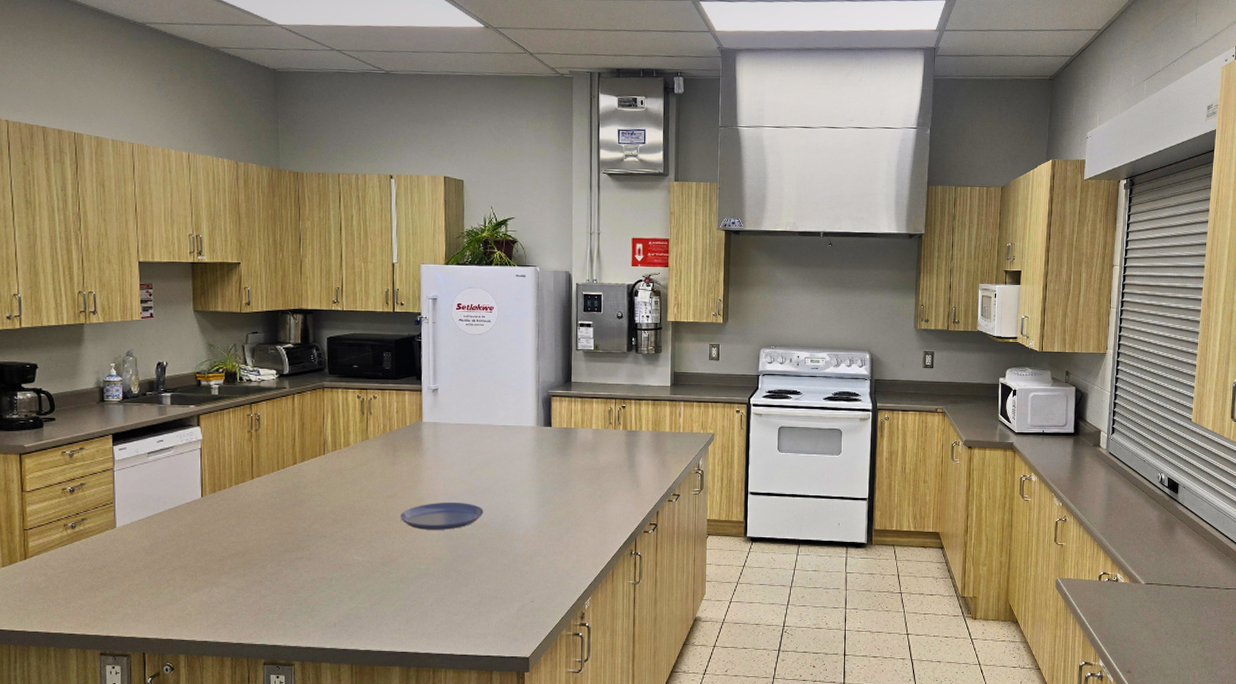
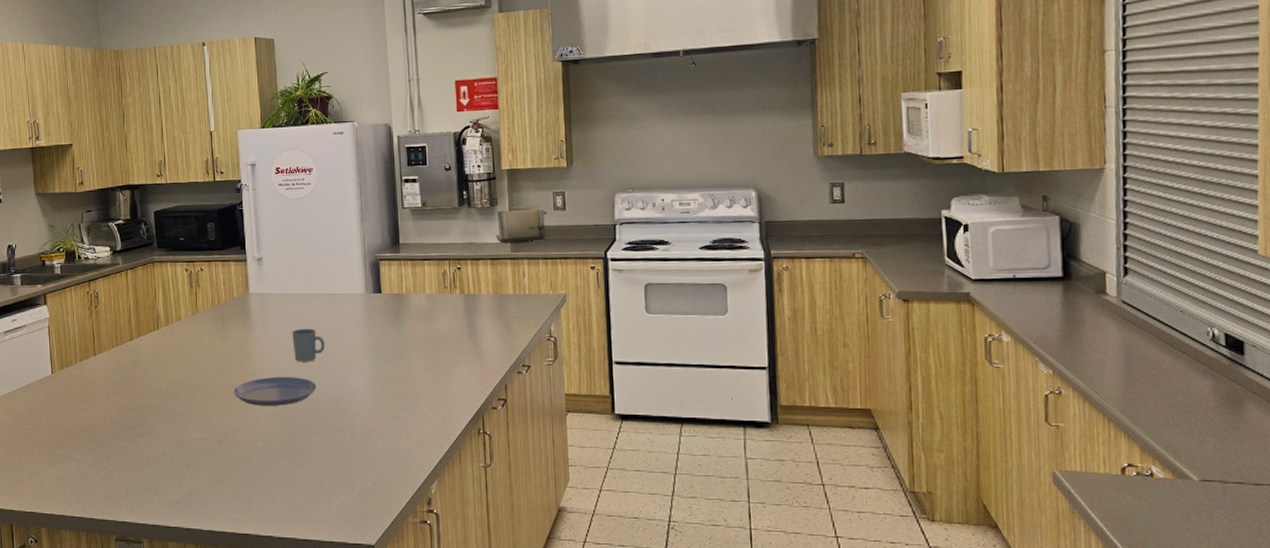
mug: none [463,457,494,489] -> present [292,328,325,362]
toaster: none [658,353,703,387] -> present [494,204,547,244]

